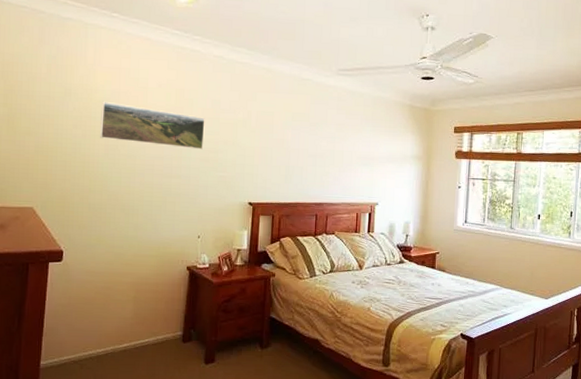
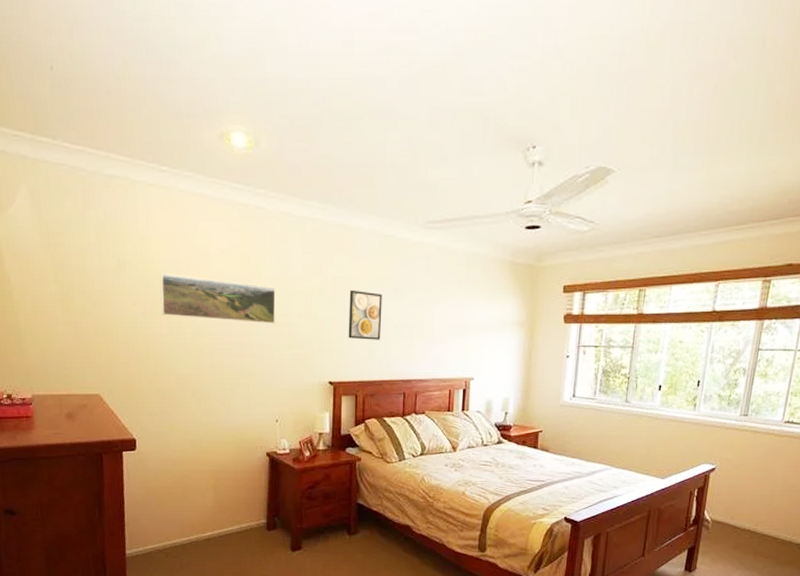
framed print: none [268,122,299,167] -> present [348,289,382,340]

